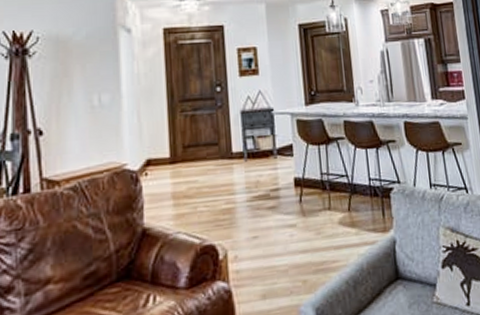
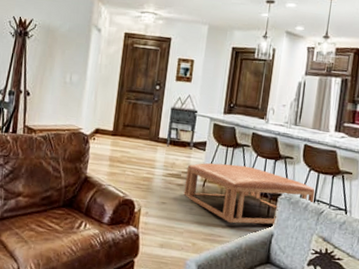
ottoman: none [275,162,430,241] -> present [183,163,315,225]

